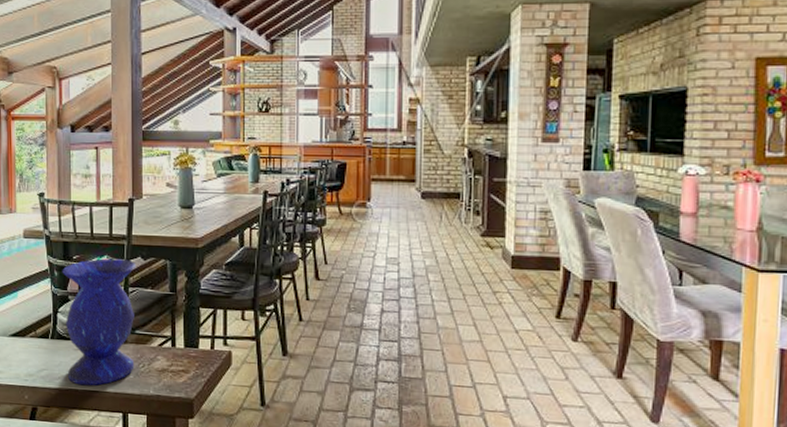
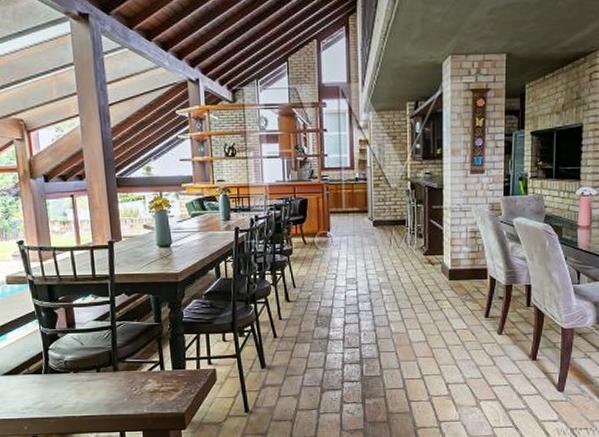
vase: present [62,258,137,386] -> none [49,297,128,412]

